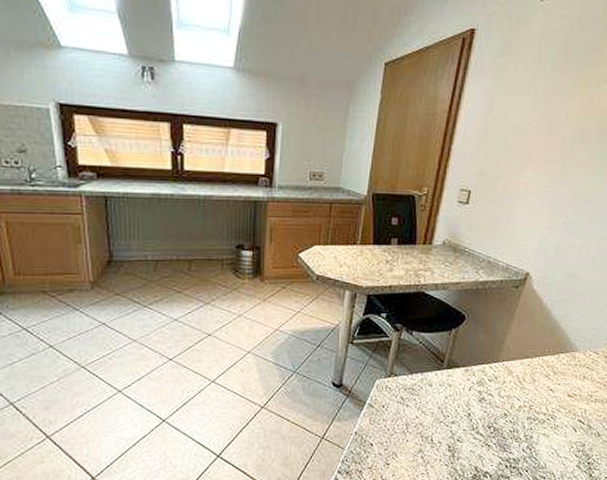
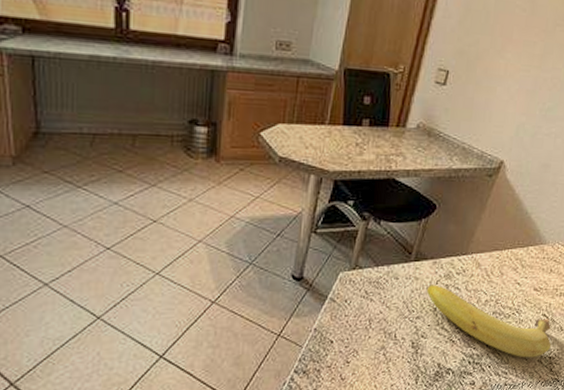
fruit: none [459,391,589,463] -> present [426,285,552,358]

